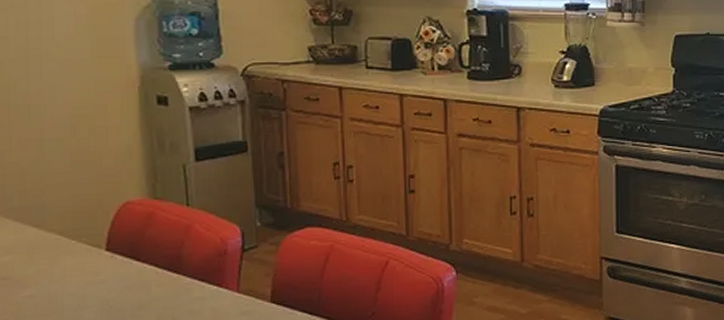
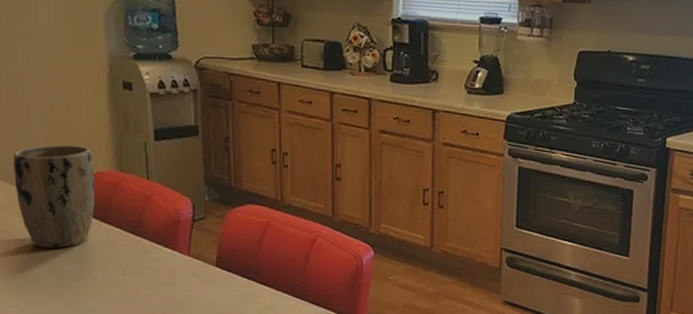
plant pot: none [24,172,123,296] -> present [13,145,95,248]

